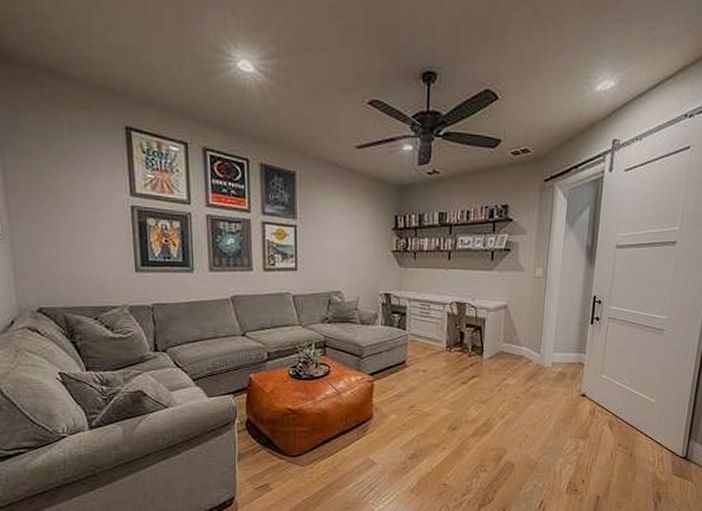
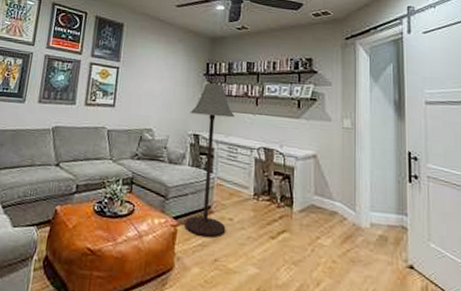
floor lamp: none [379,238,426,389] -> present [184,83,234,238]

